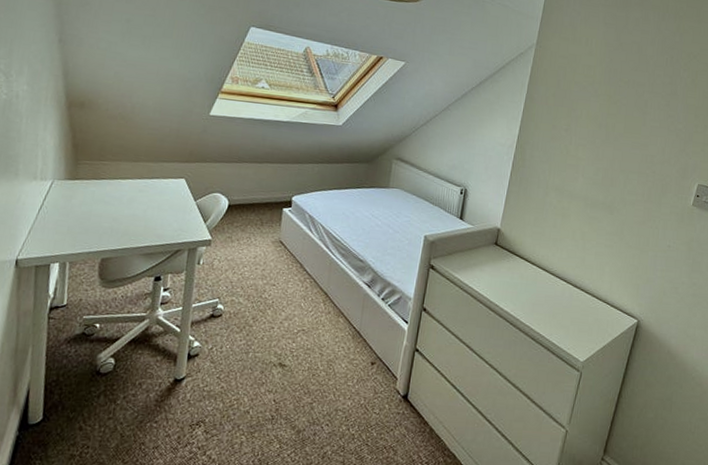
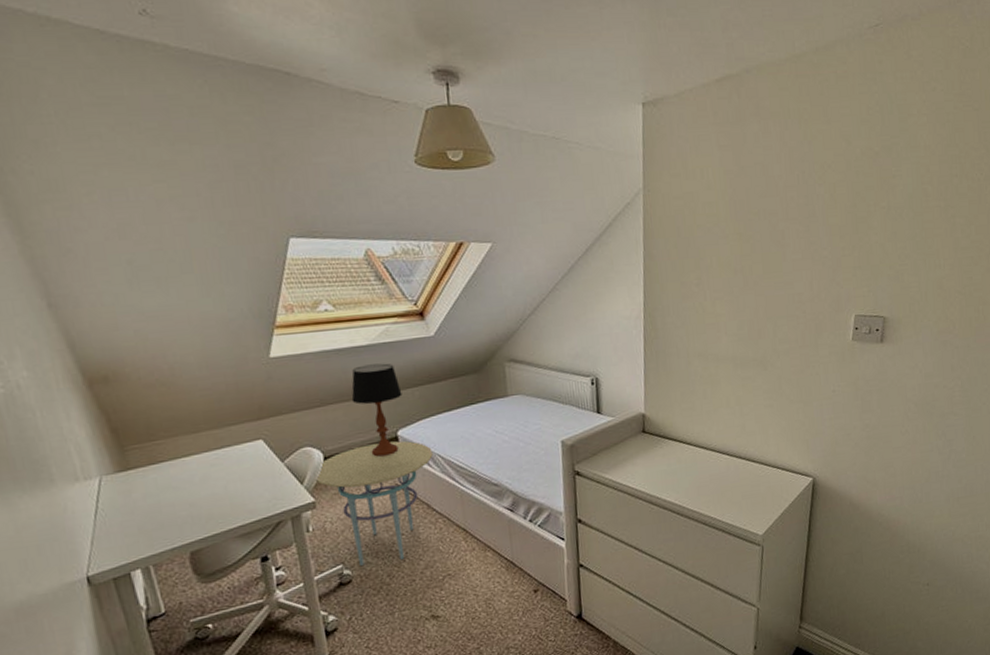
side table: none [216,202,317,308] -> present [315,441,433,566]
table lamp: none [263,137,305,215] -> present [351,363,402,457]

